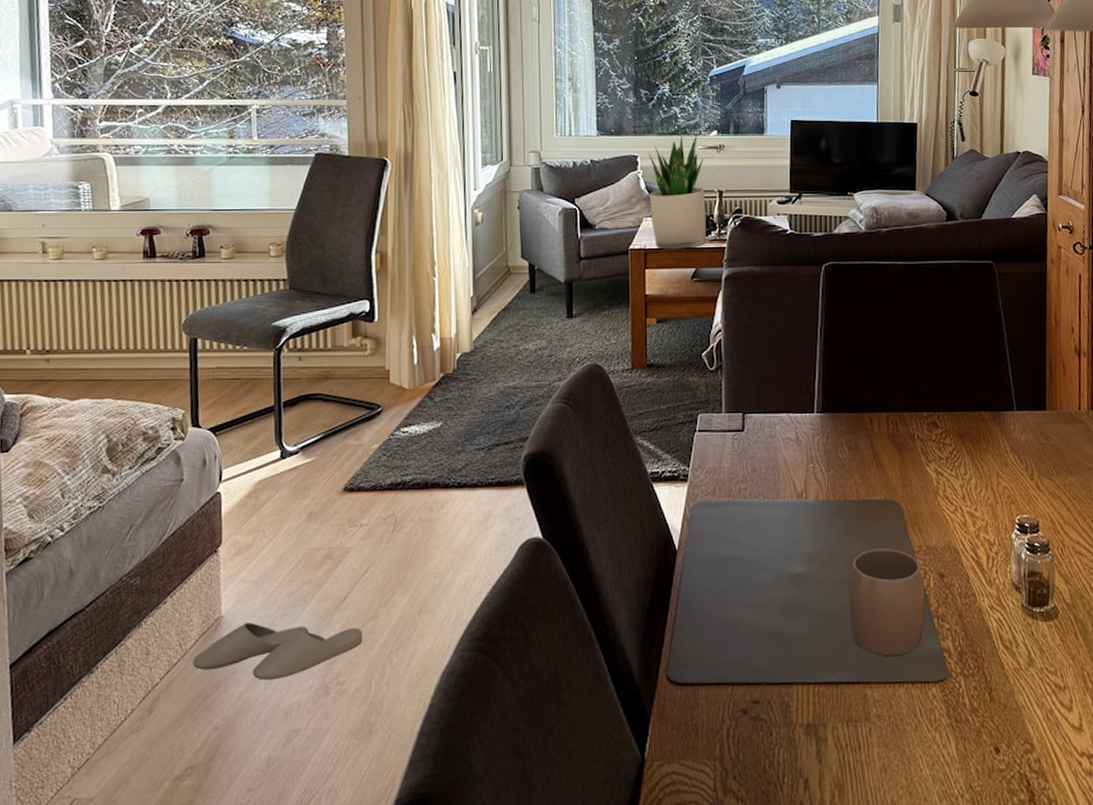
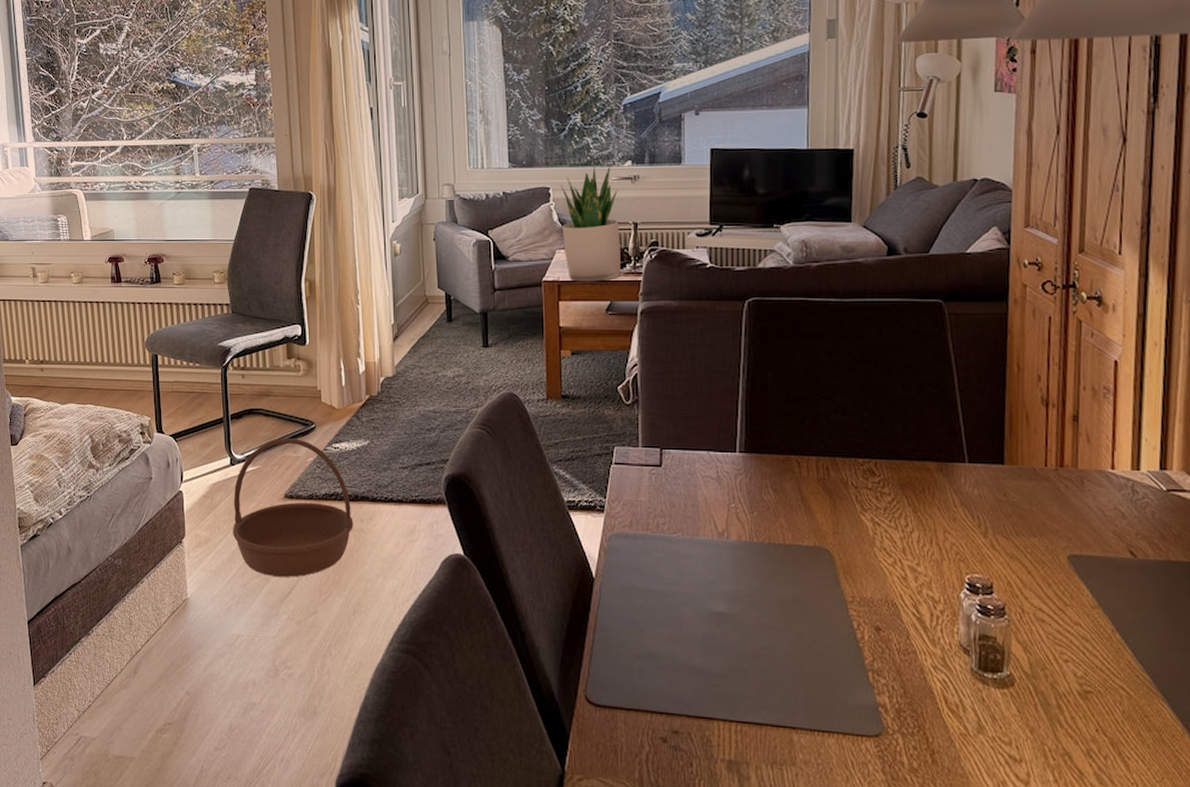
slippers: present [193,623,363,681] -> none [166,606,306,658]
basket: none [279,423,422,581] -> present [232,437,353,577]
mug: present [848,548,924,657] -> none [773,595,858,705]

